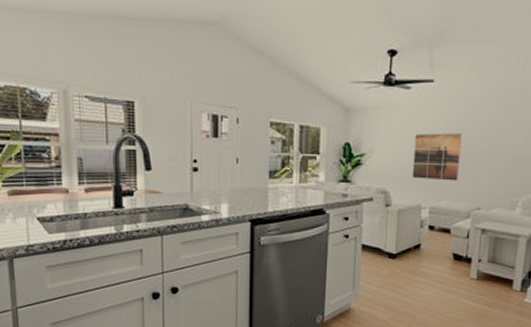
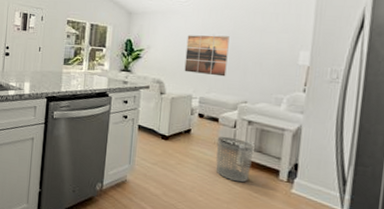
waste bin: none [447,250,487,297] -> present [215,137,253,183]

